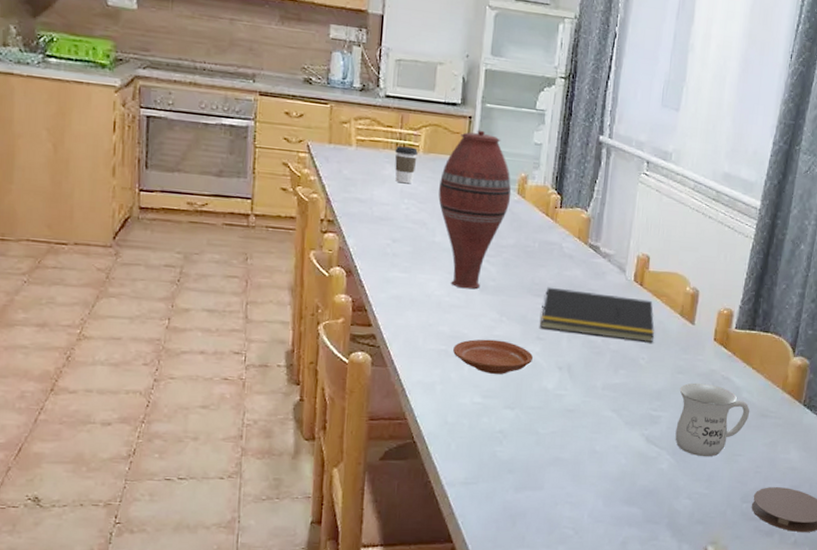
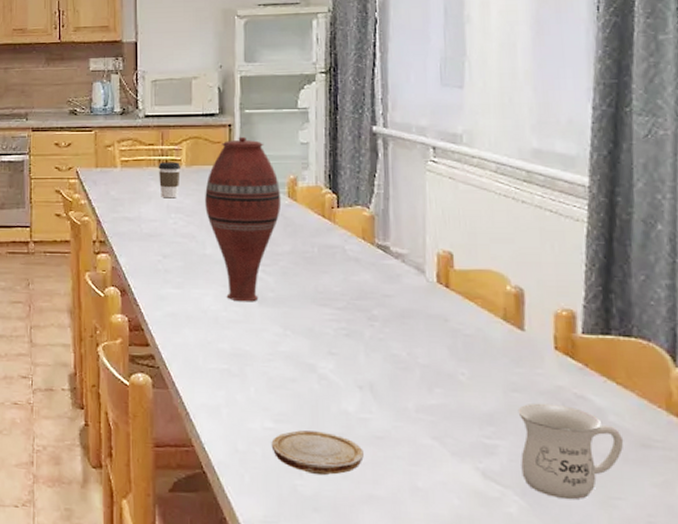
plate: present [453,339,533,374] -> none [236,356,326,395]
wood slice: none [478,404,556,443] -> present [271,430,364,476]
notepad: present [540,287,655,342] -> none [330,295,474,354]

